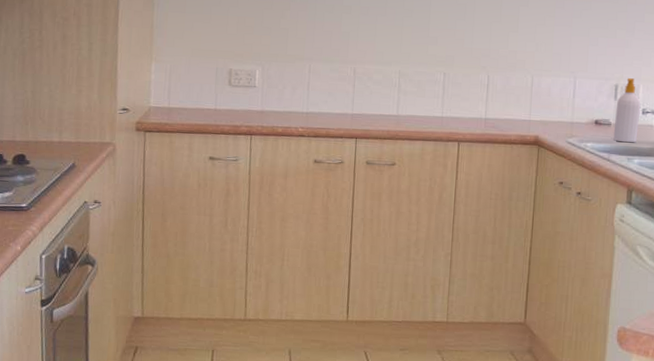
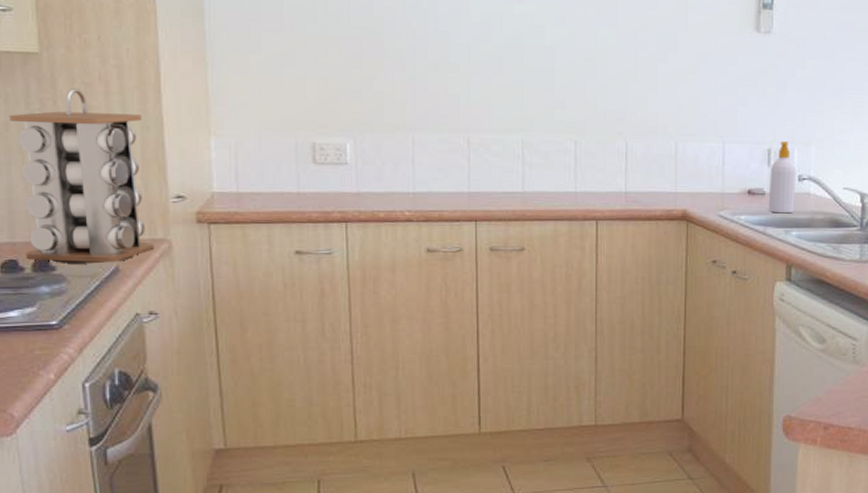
spice rack: none [7,22,103,160] -> present [9,88,154,264]

